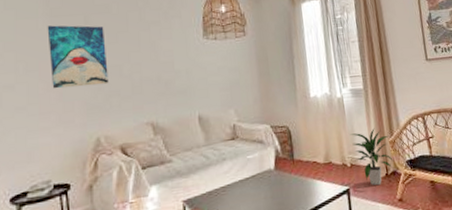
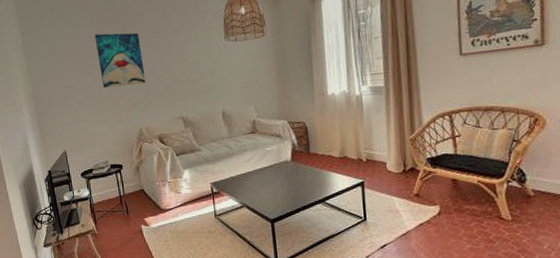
indoor plant: present [350,127,394,186] -> none [367,125,413,181]

